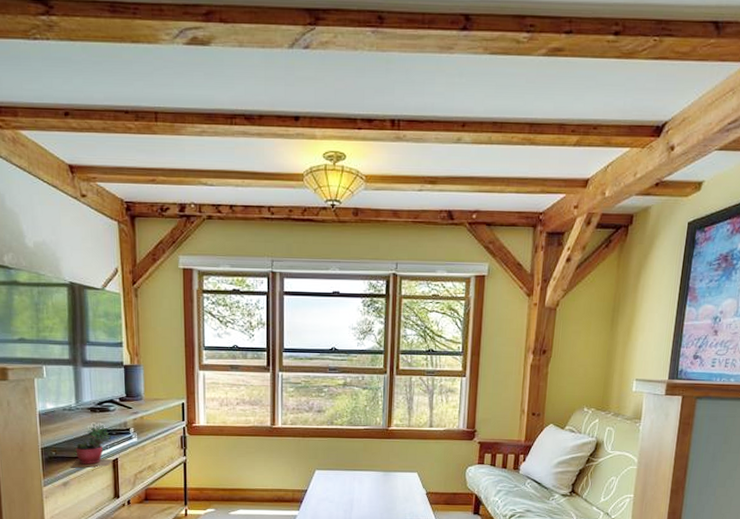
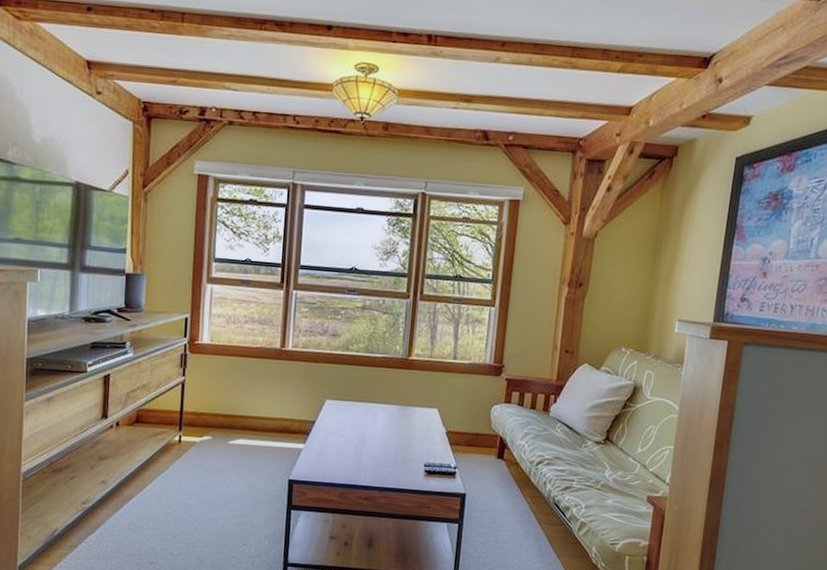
succulent plant: present [71,423,113,468] -> none [57,334,106,383]

